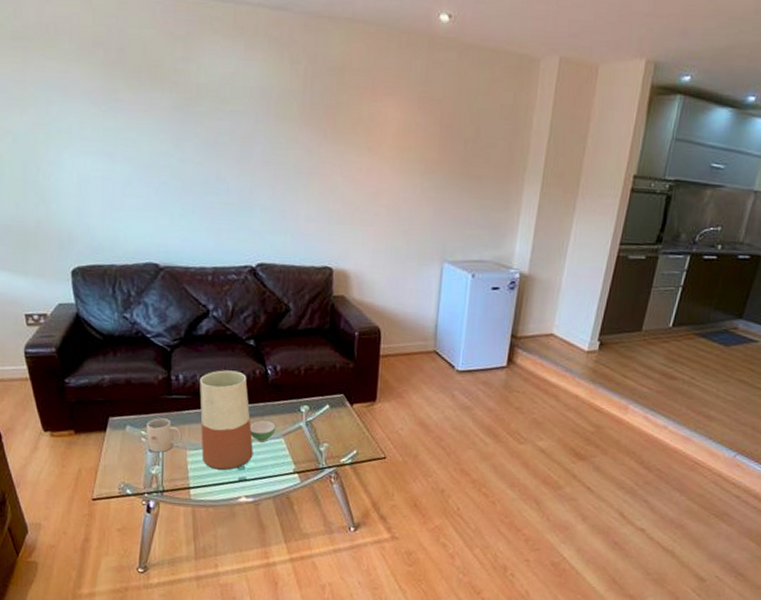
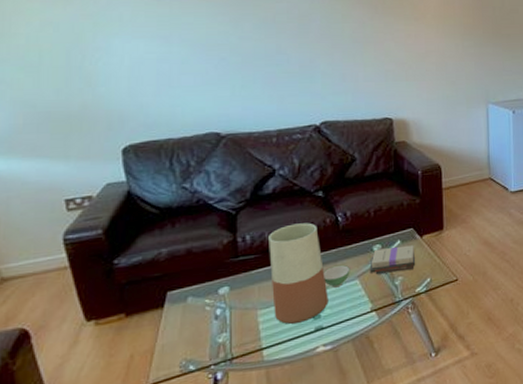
mug: present [145,418,182,453] -> none [210,282,251,320]
books: none [295,410,343,438] -> present [369,245,416,274]

